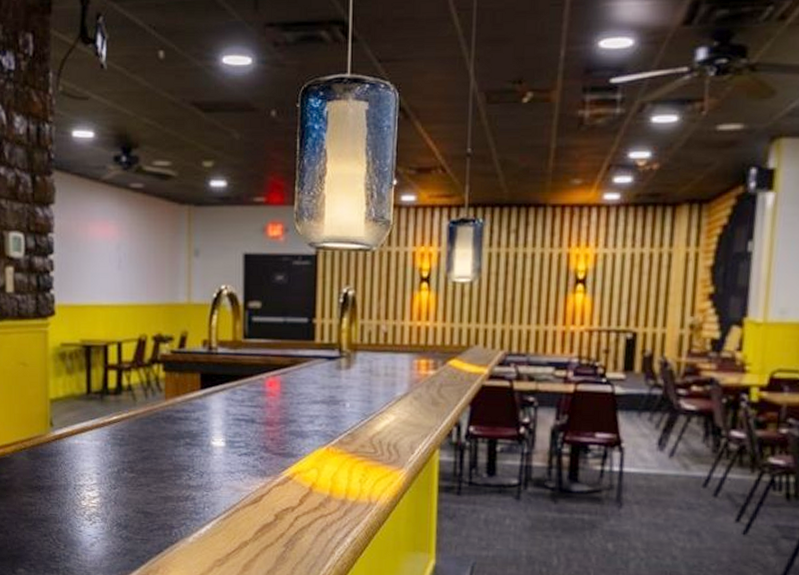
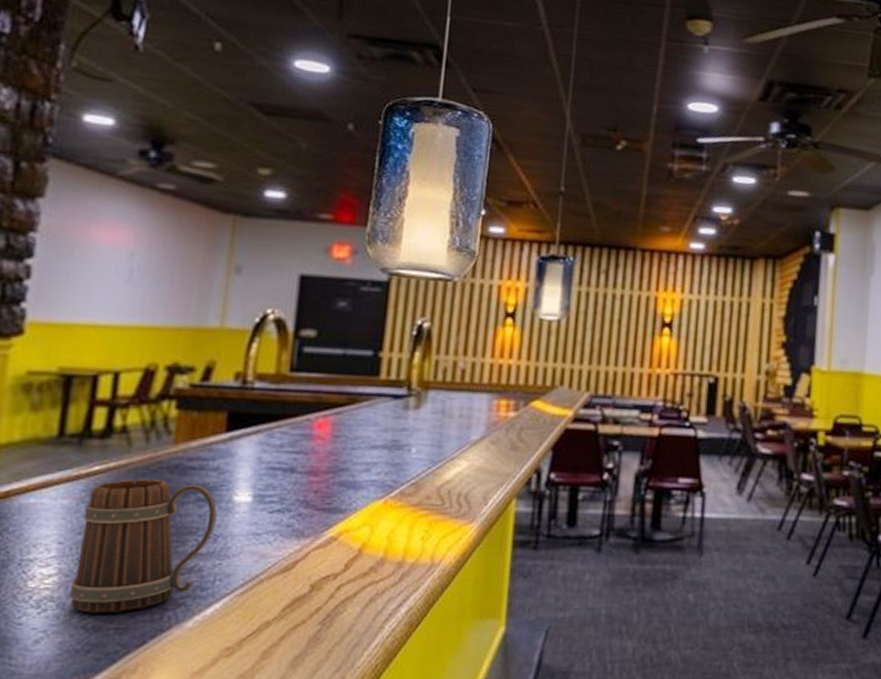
beer mug: none [109,426,200,528] -> present [70,478,217,614]

